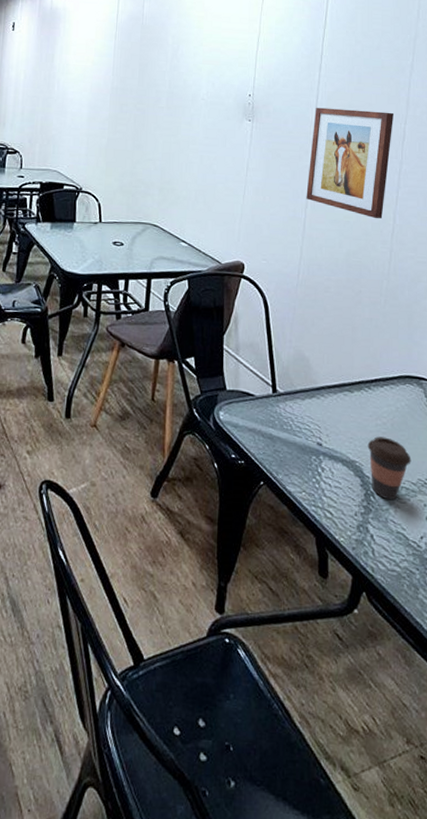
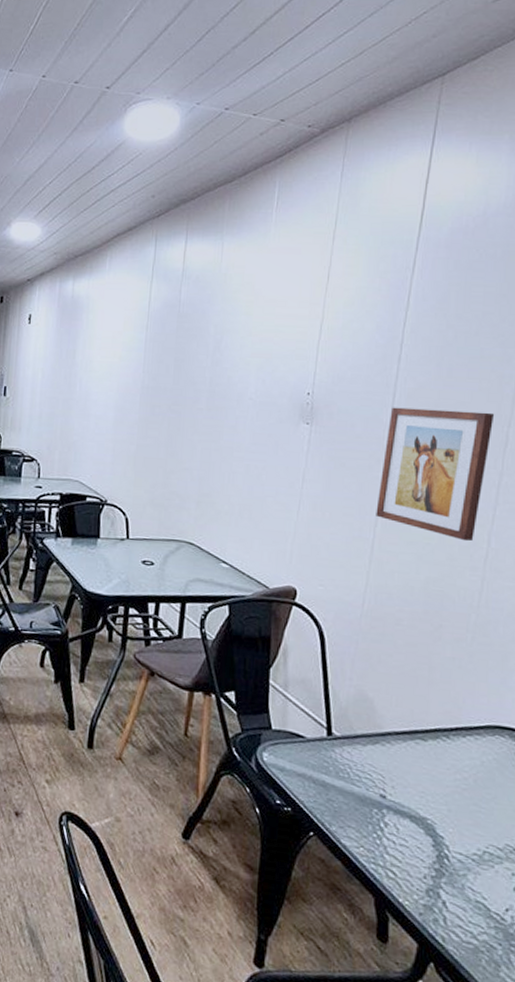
coffee cup: present [367,436,411,501] -> none [442,792,498,866]

